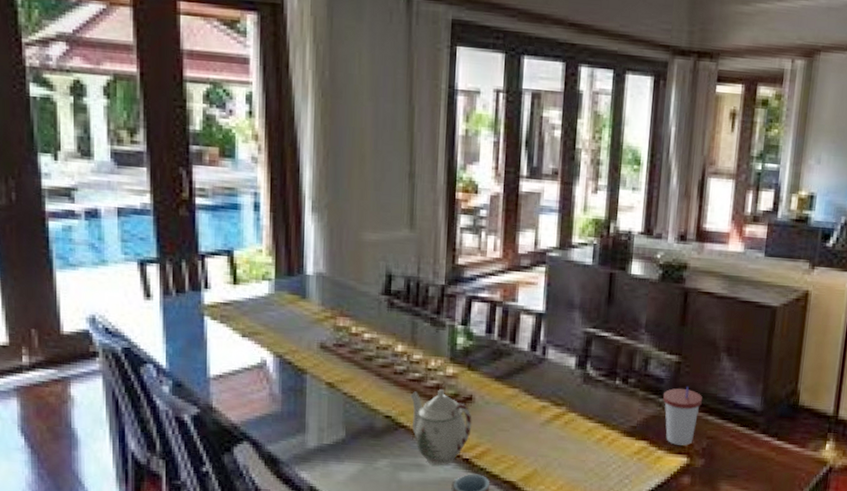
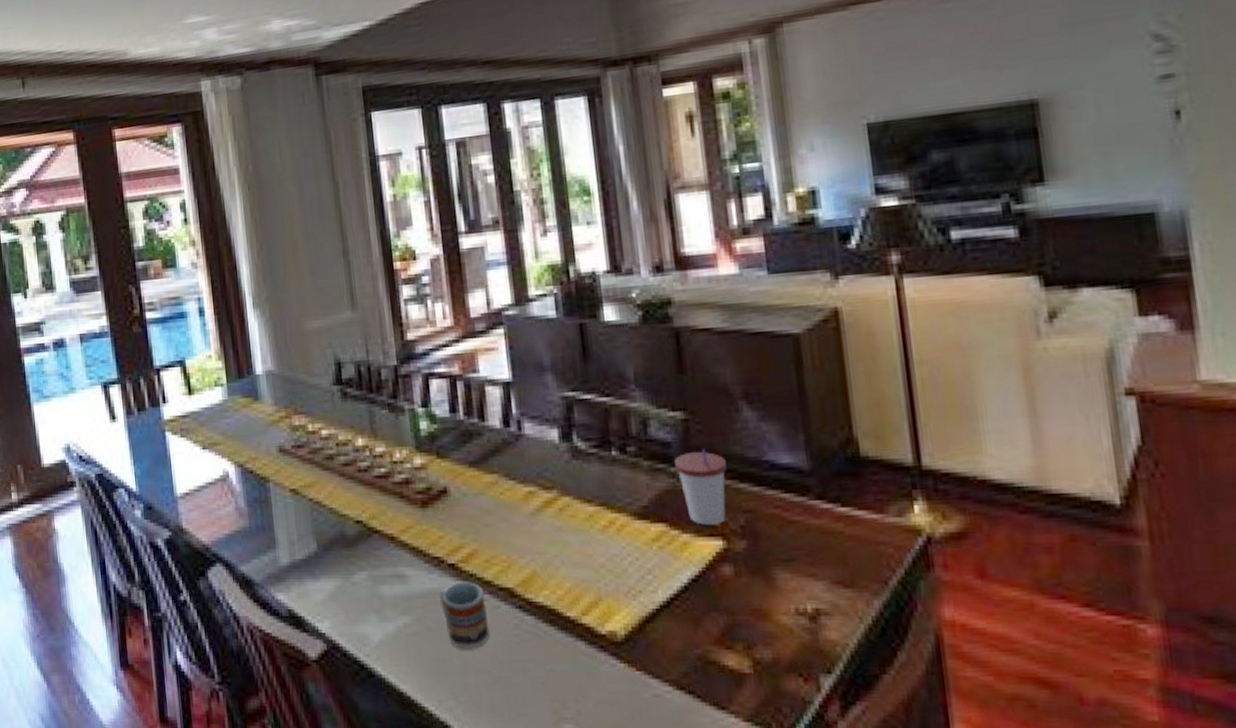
teapot: present [410,389,472,466] -> none [379,484,452,575]

